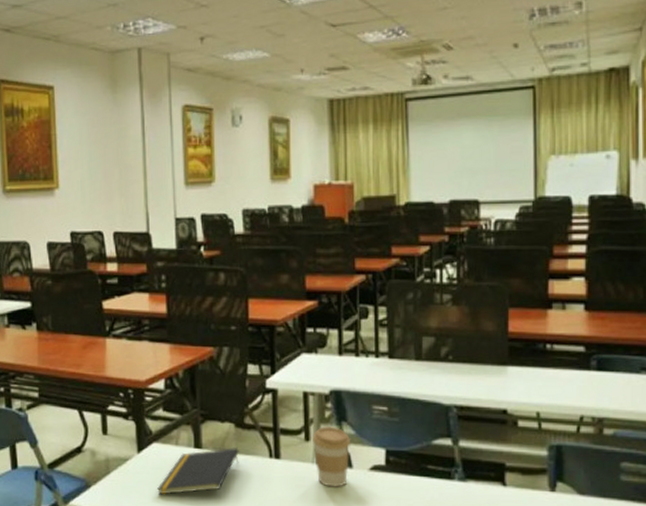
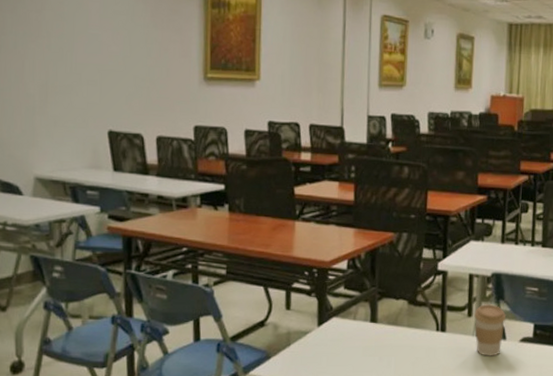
notepad: present [157,448,239,495] -> none [334,322,410,365]

